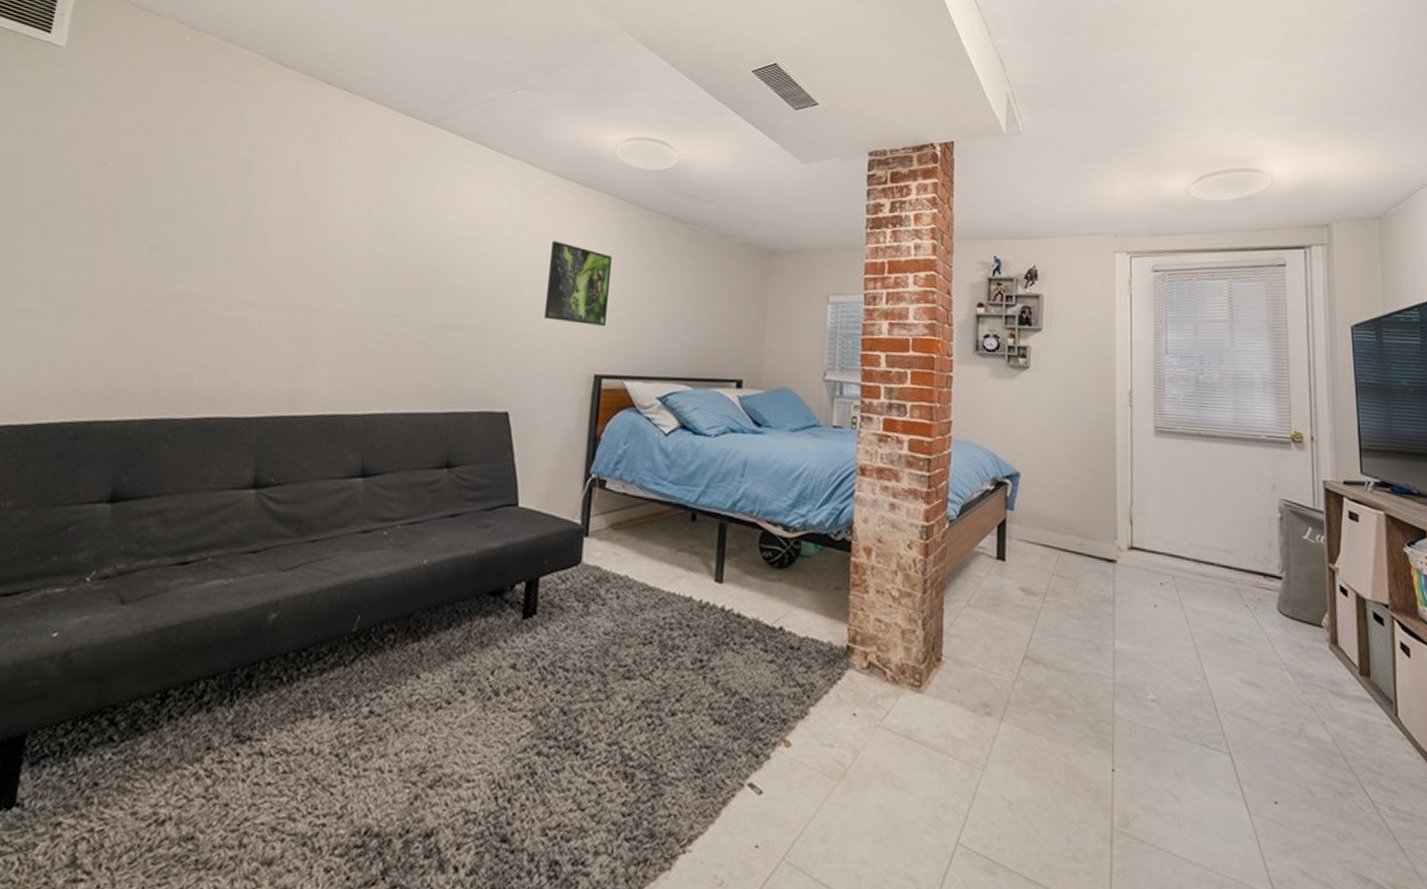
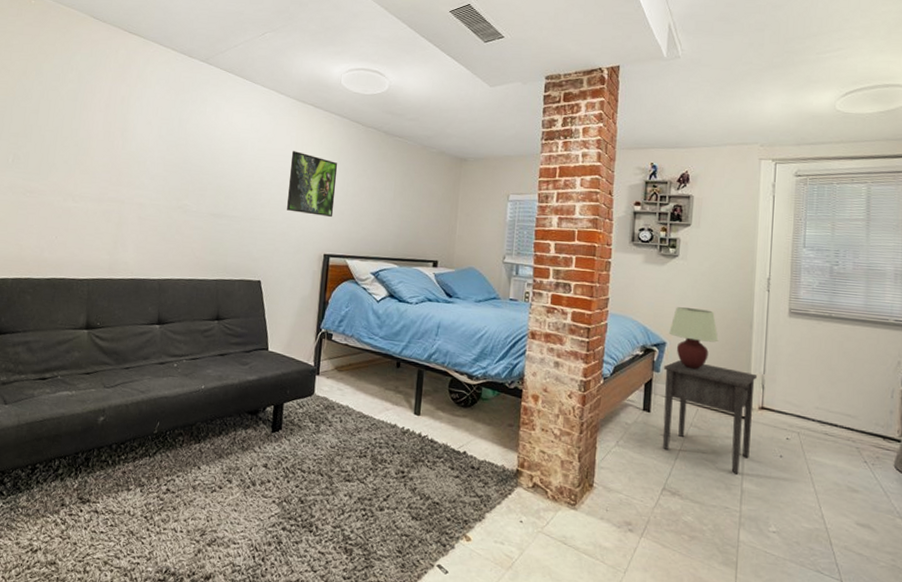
nightstand: none [1018,493,1125,632] -> present [662,359,758,474]
table lamp: none [1023,429,1079,505] -> present [669,307,719,370]

